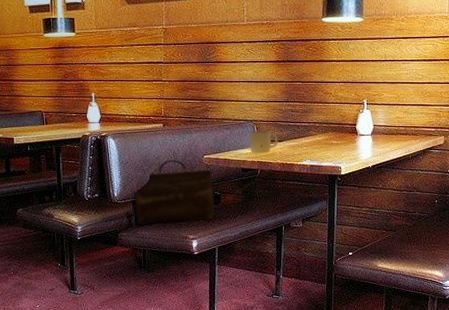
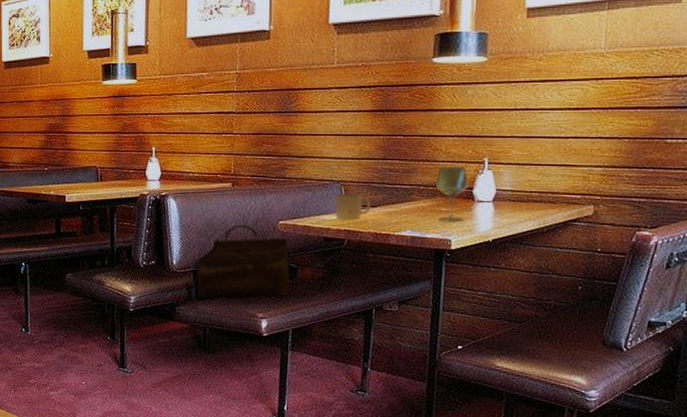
wine glass: none [327,107,353,153] -> present [435,166,469,223]

